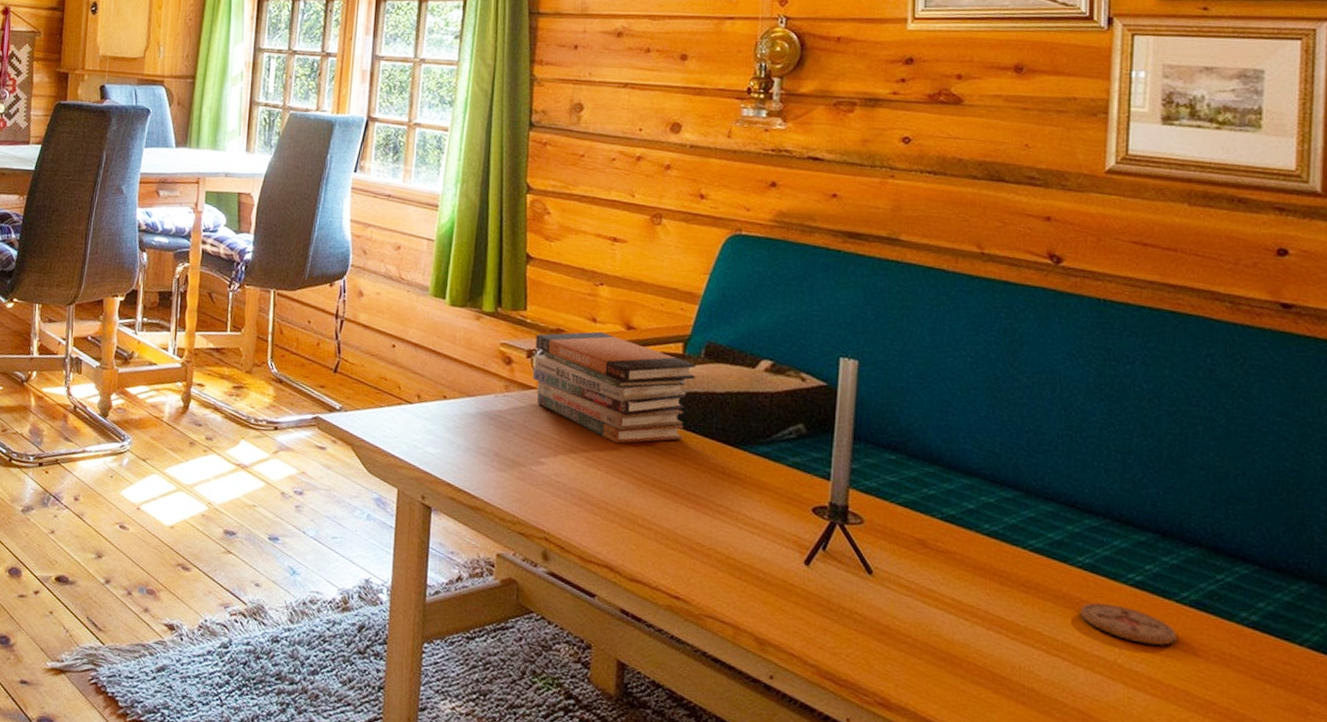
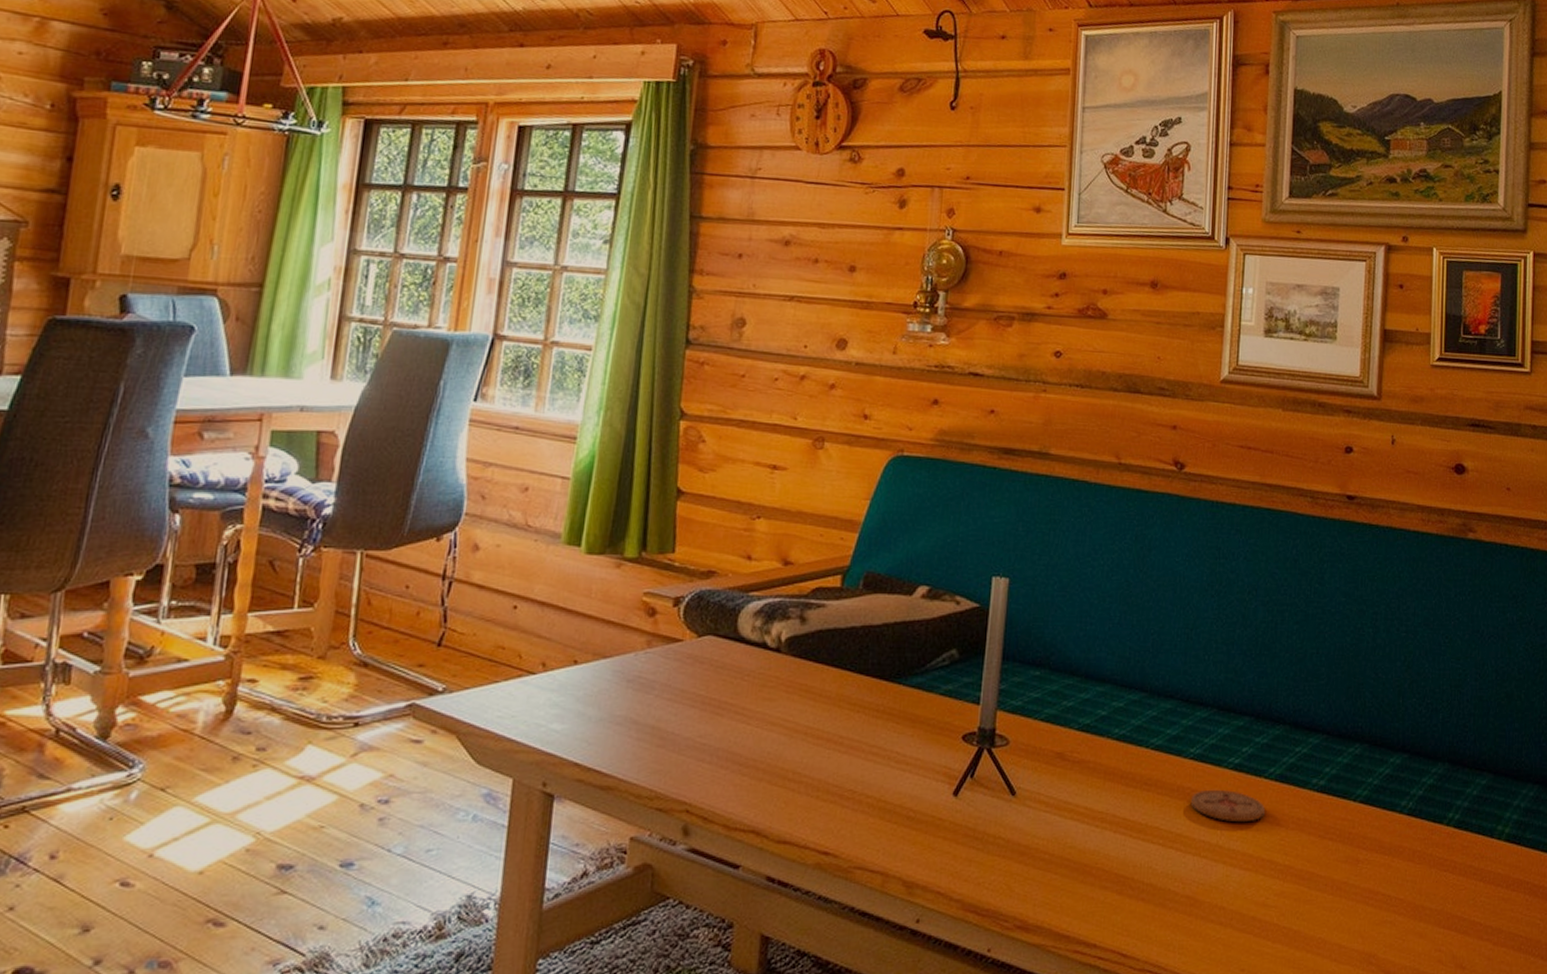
book stack: present [532,331,696,444] -> none [678,570,854,693]

